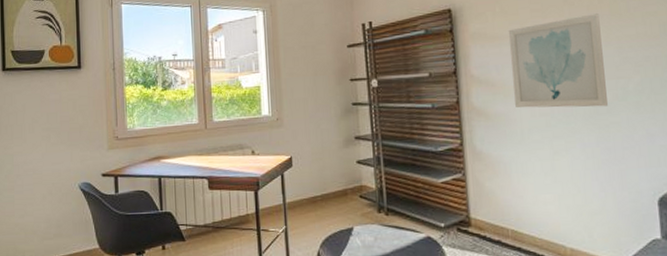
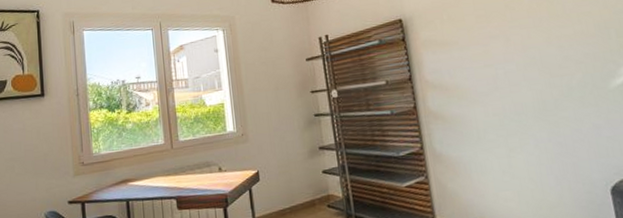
wall art: present [508,13,608,108] -> none [456,16,555,110]

